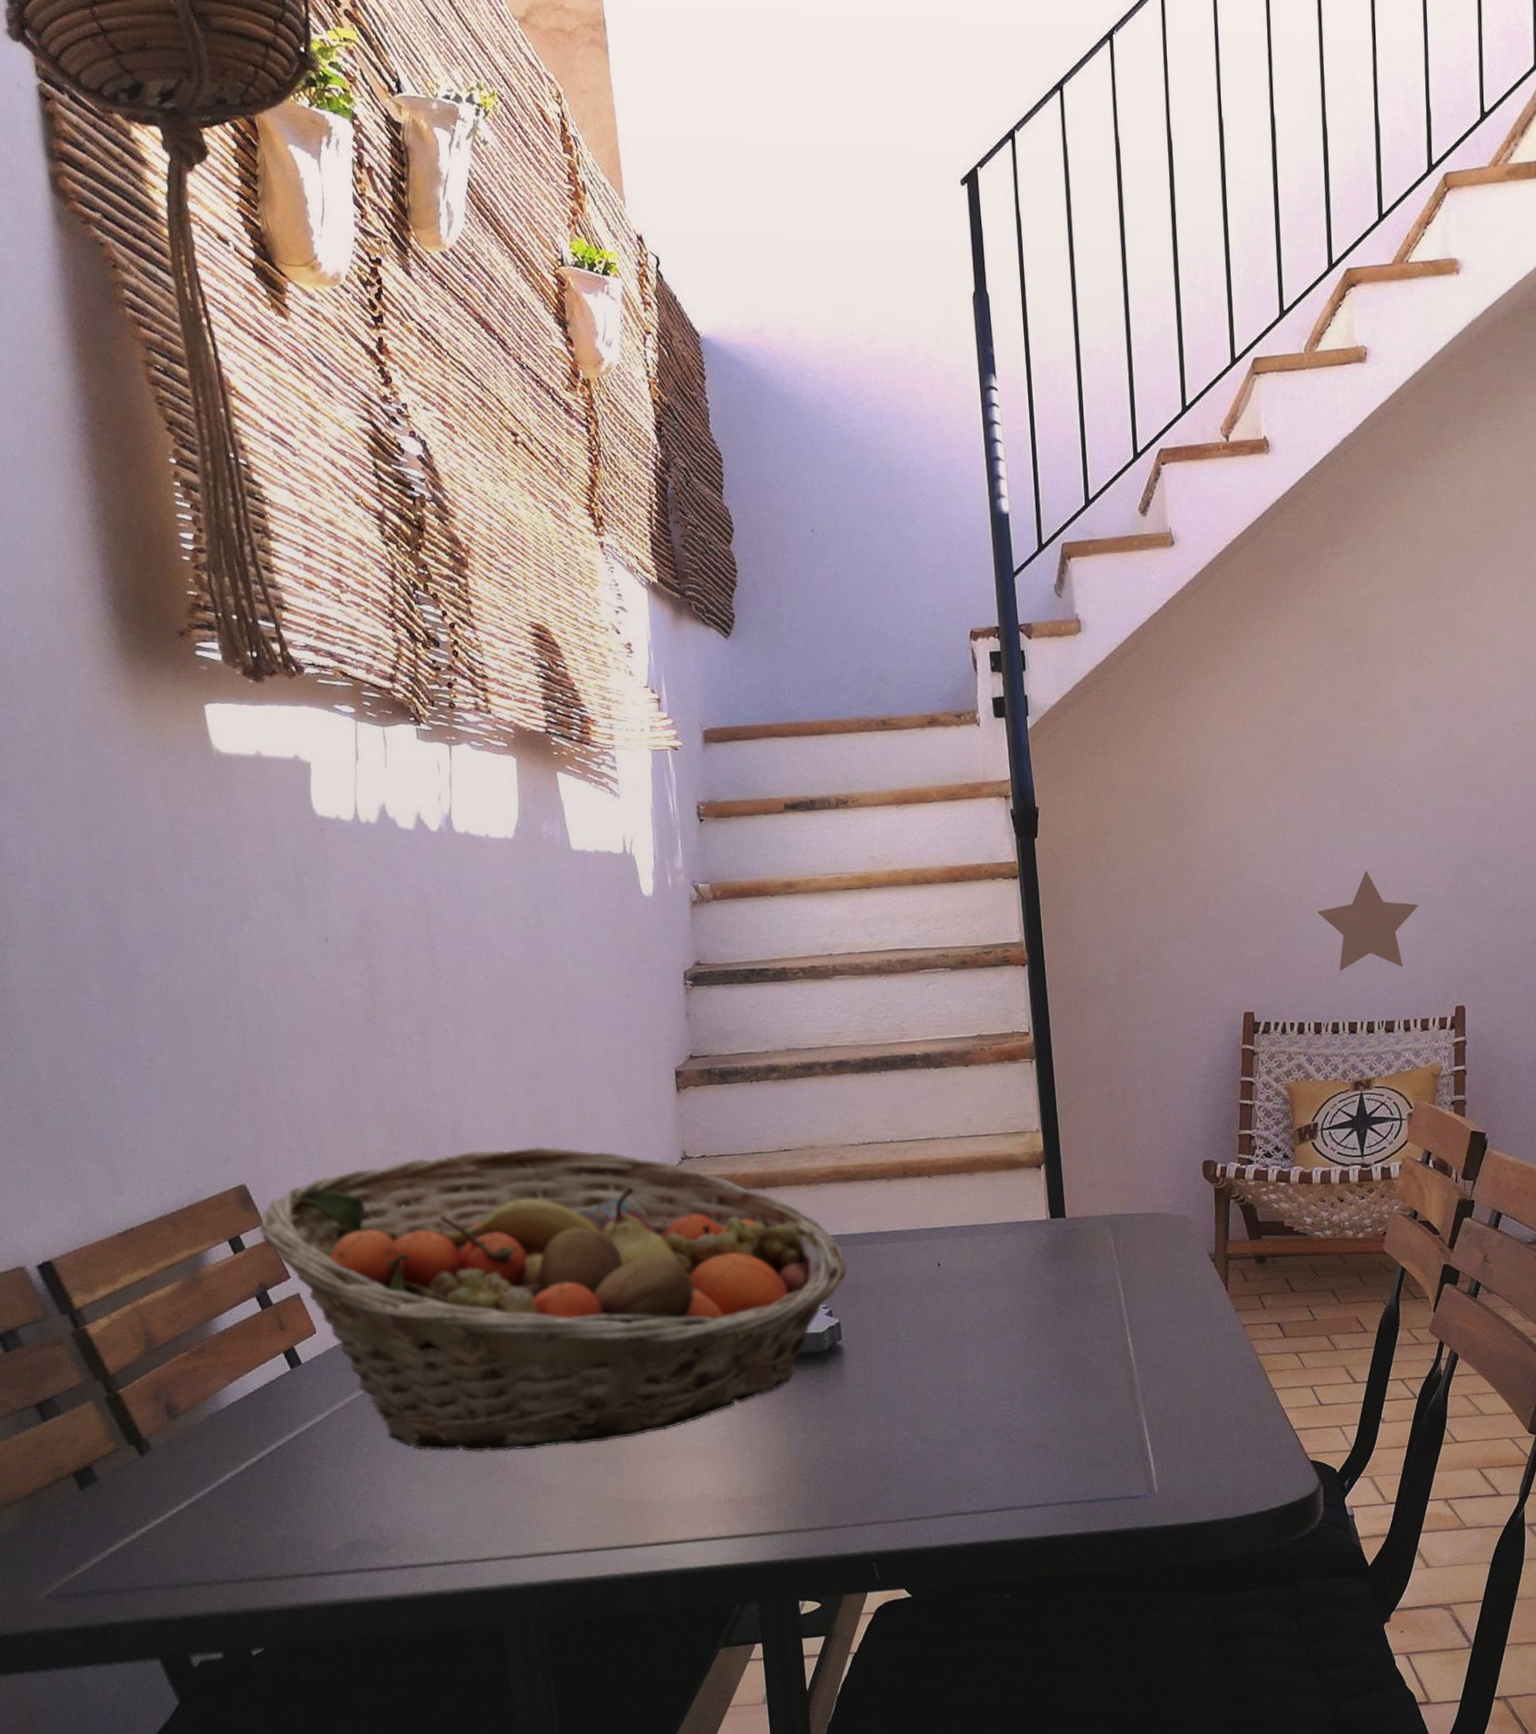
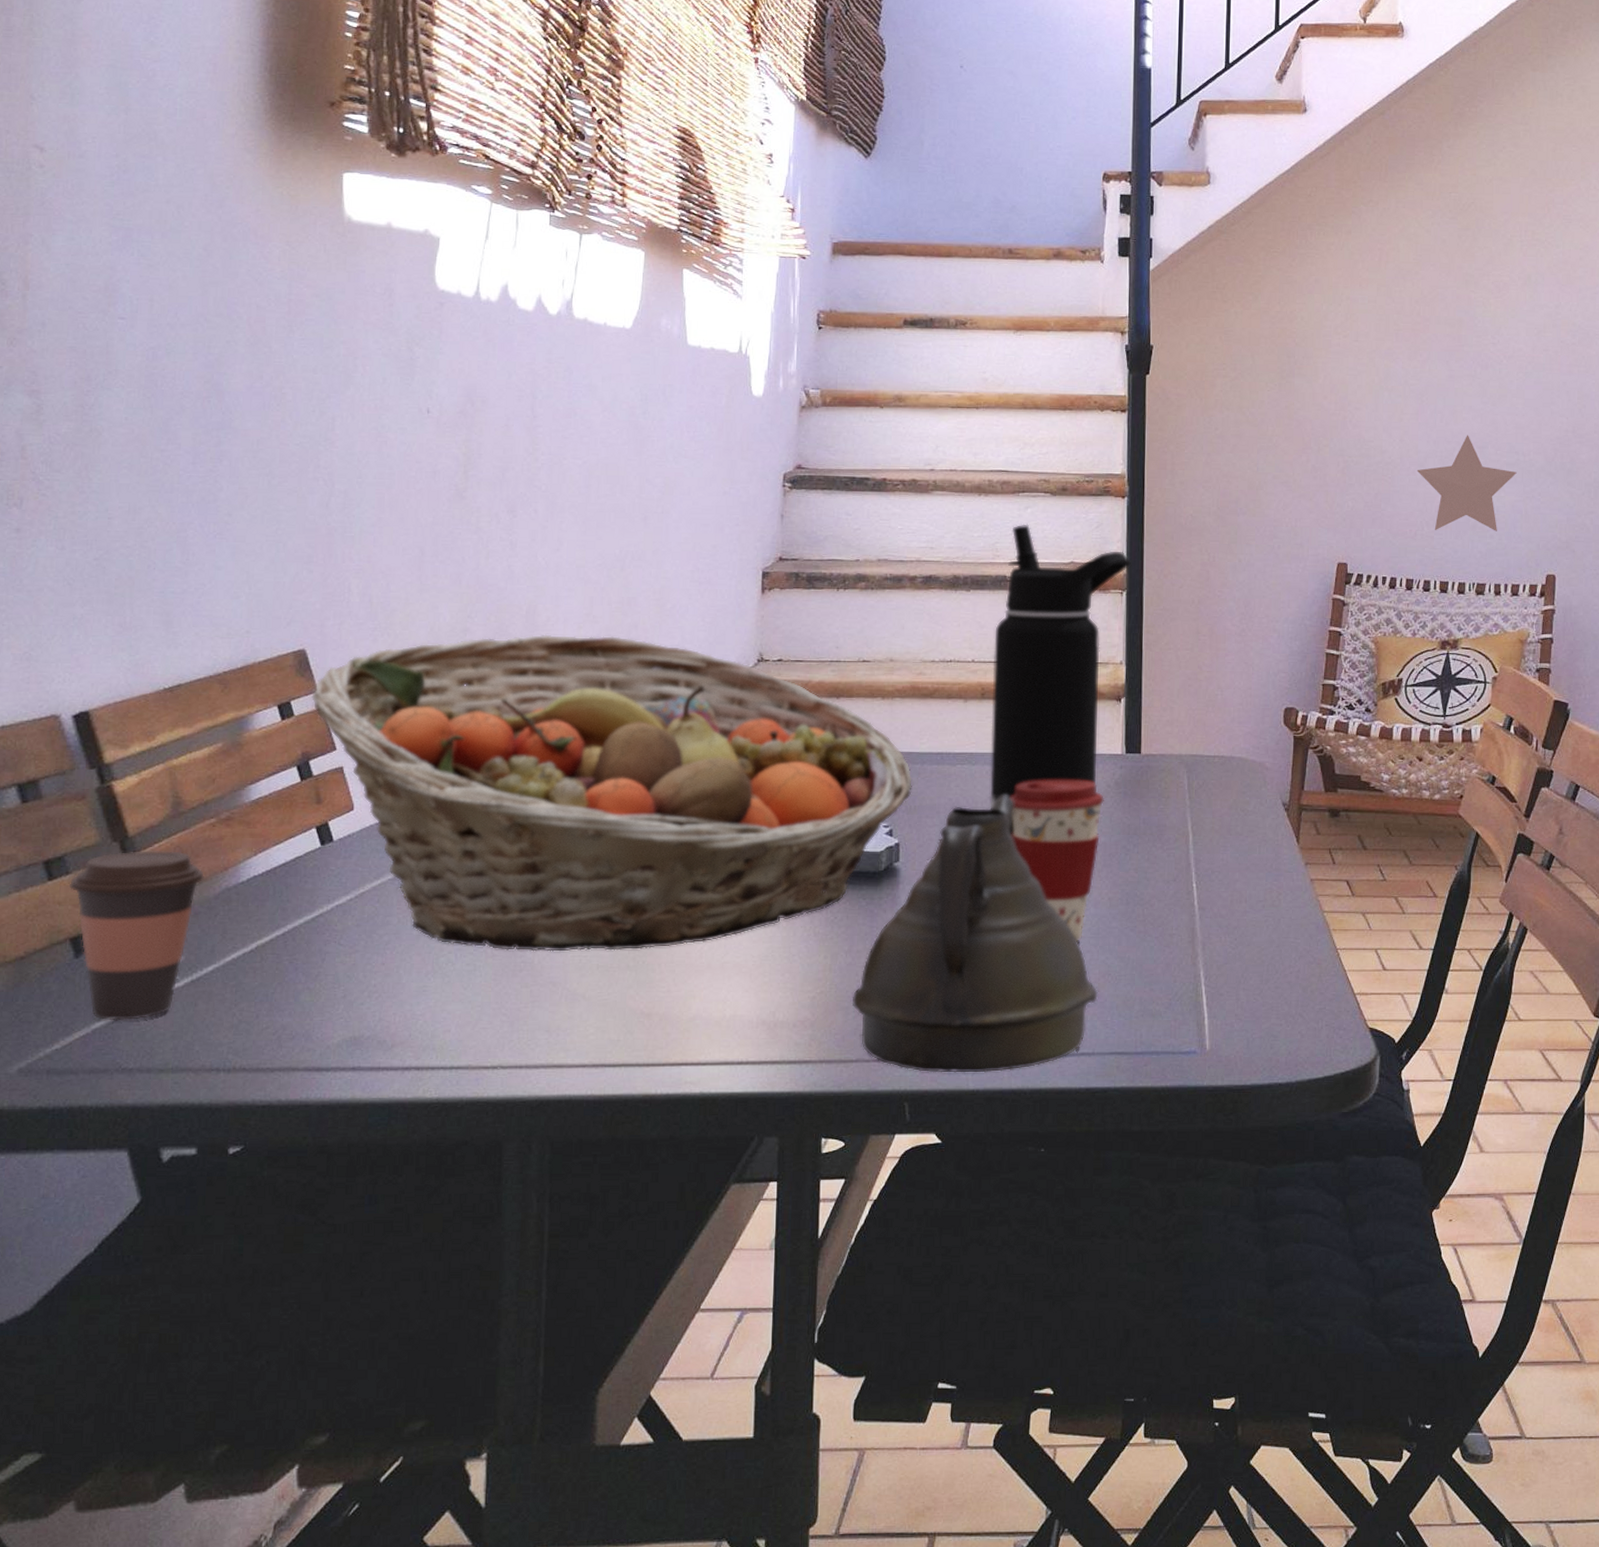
coffee cup: none [62,1384,188,1545] -> present [68,851,205,1021]
teapot: none [811,1268,1046,1534] -> present [852,795,1098,1073]
water bottle: none [909,1000,1038,1307] -> present [990,524,1131,836]
coffee cup: none [942,1248,1034,1401] -> present [1010,780,1104,941]

